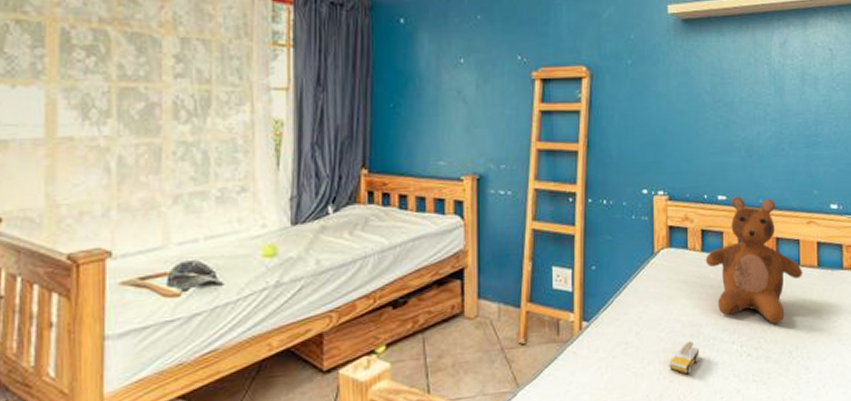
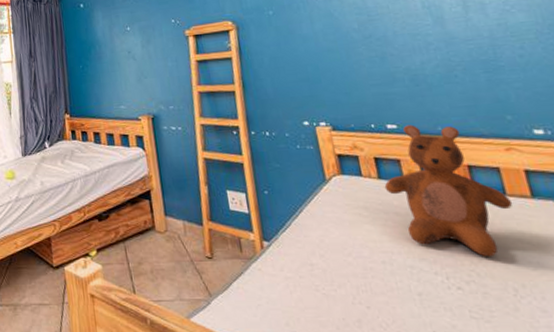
toy car: present [669,341,700,374] -> none [362,268,397,302]

